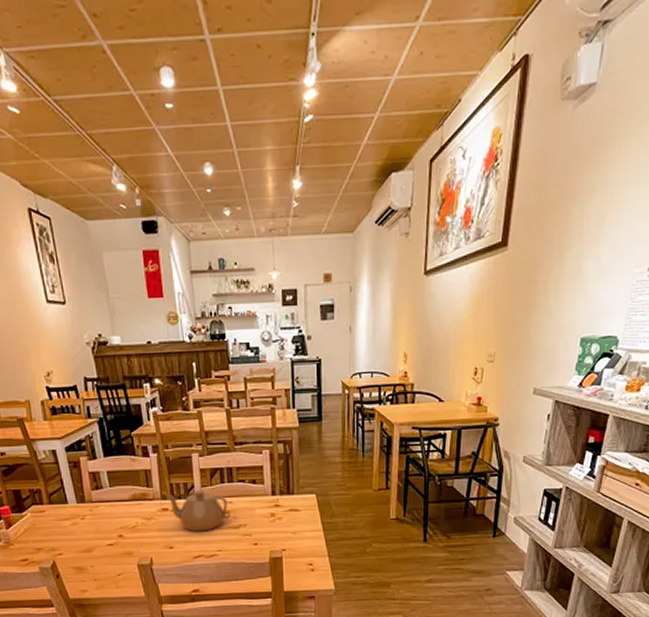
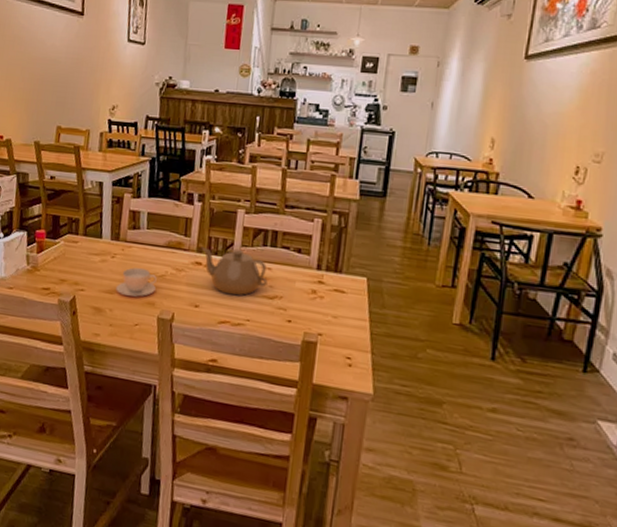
teacup: none [92,524,130,551] -> present [116,267,157,297]

